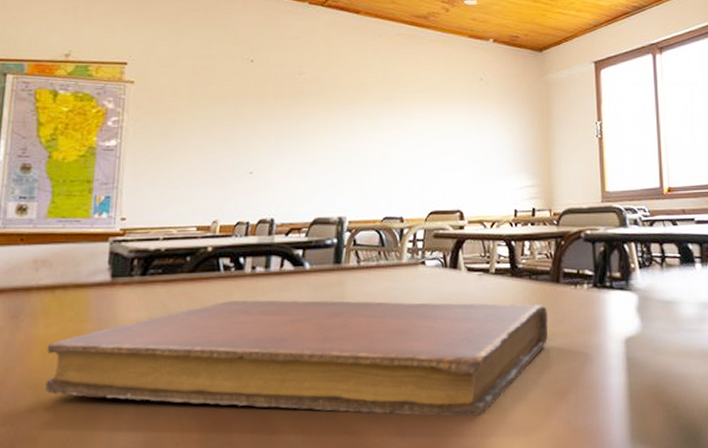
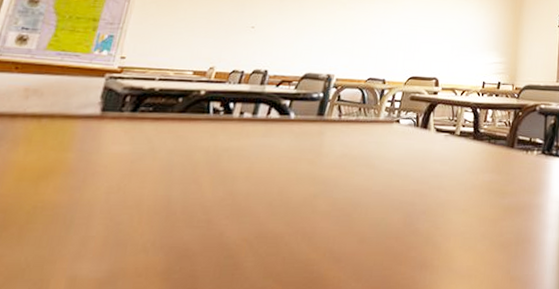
notebook: present [46,300,548,417] -> none [13,142,501,262]

